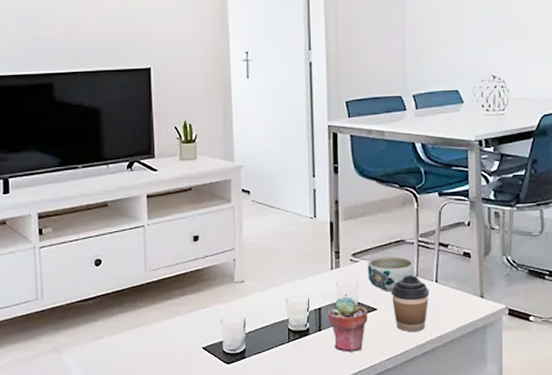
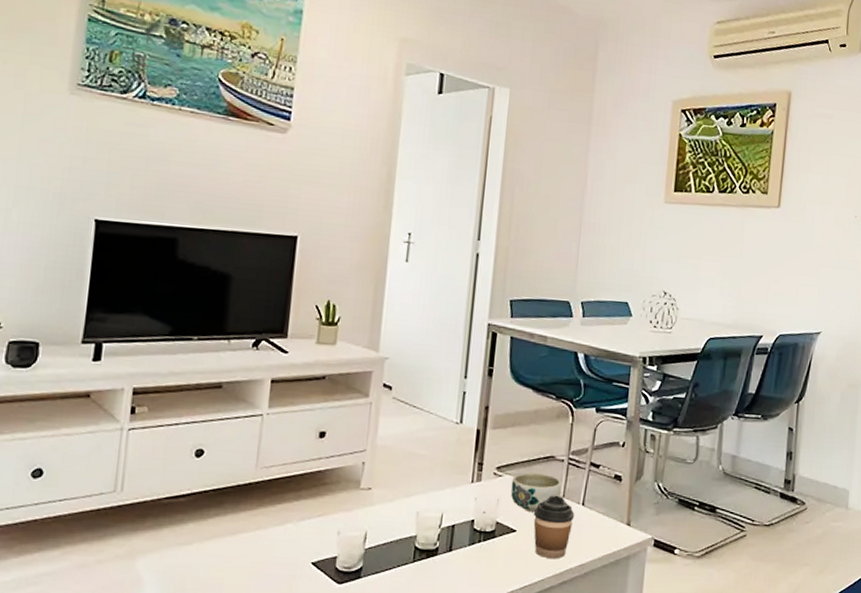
potted succulent: present [327,296,367,352] -> none [461,513,505,577]

